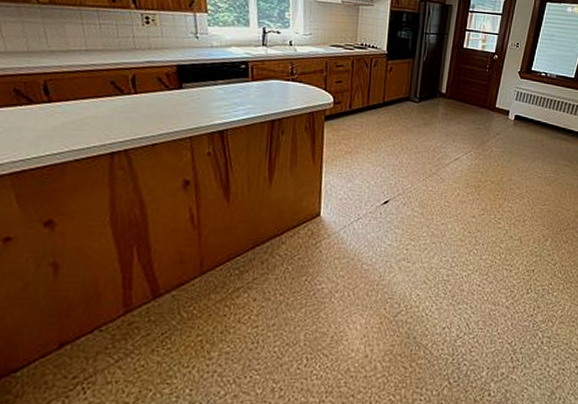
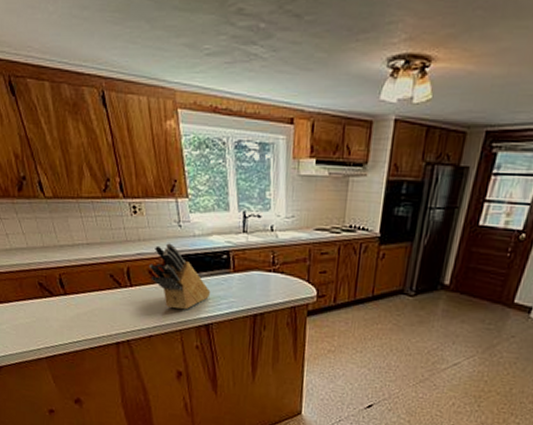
knife block: none [158,52,227,117] -> present [148,243,211,310]

